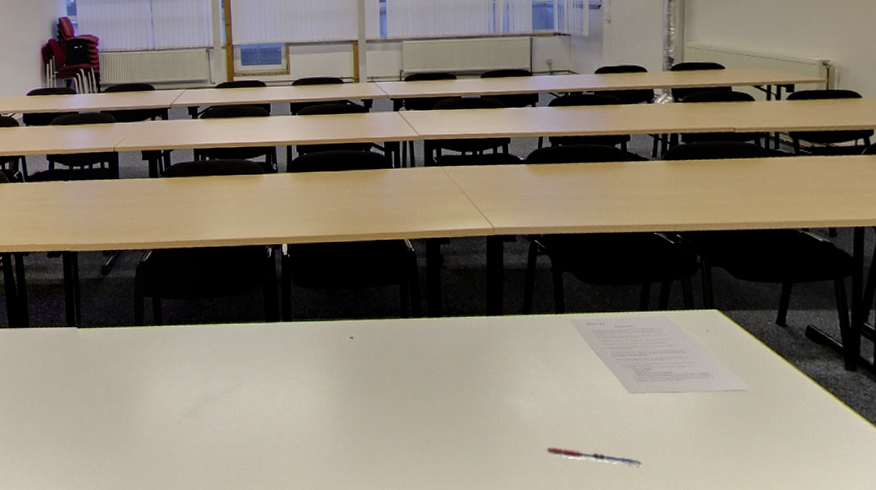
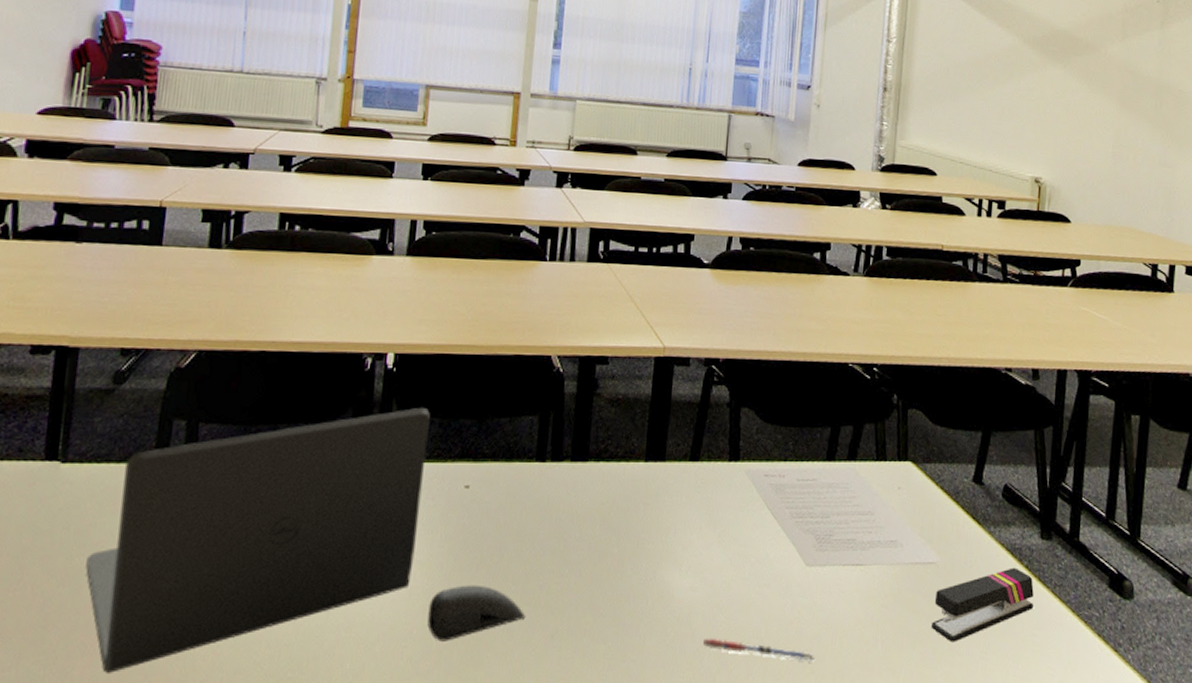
laptop: none [103,282,320,463] -> present [85,408,430,673]
computer mouse: none [334,407,406,447] -> present [427,584,526,642]
stapler: none [744,394,842,453] -> present [930,567,1034,643]

